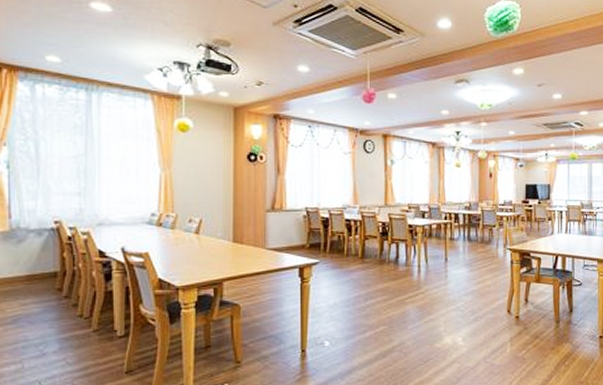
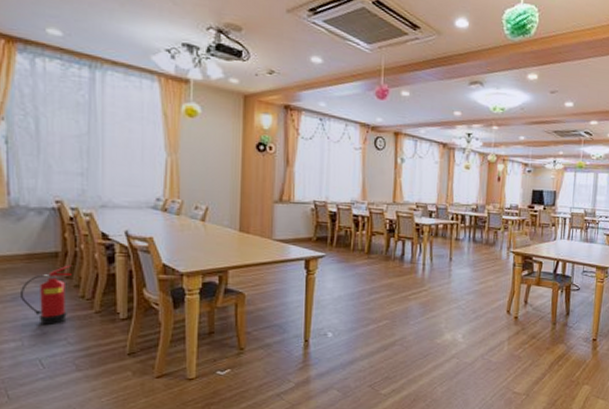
fire extinguisher: none [20,284,70,345] -> present [19,265,72,324]

